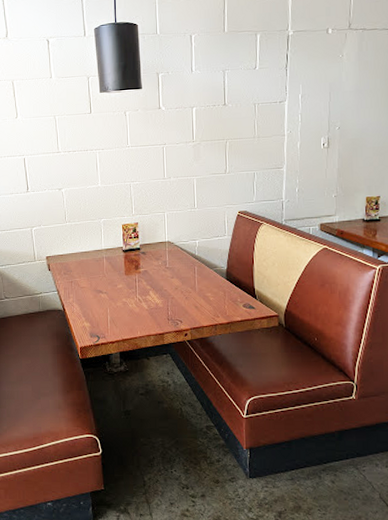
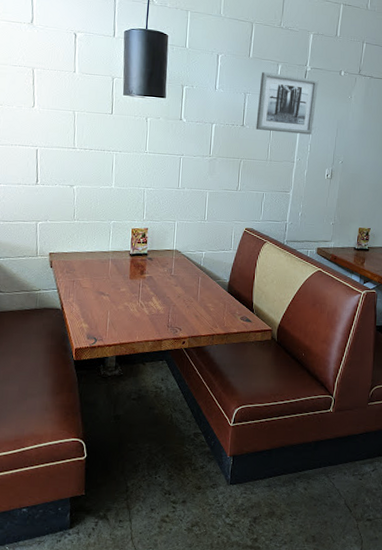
wall art: none [238,42,304,107] -> present [256,72,319,135]

